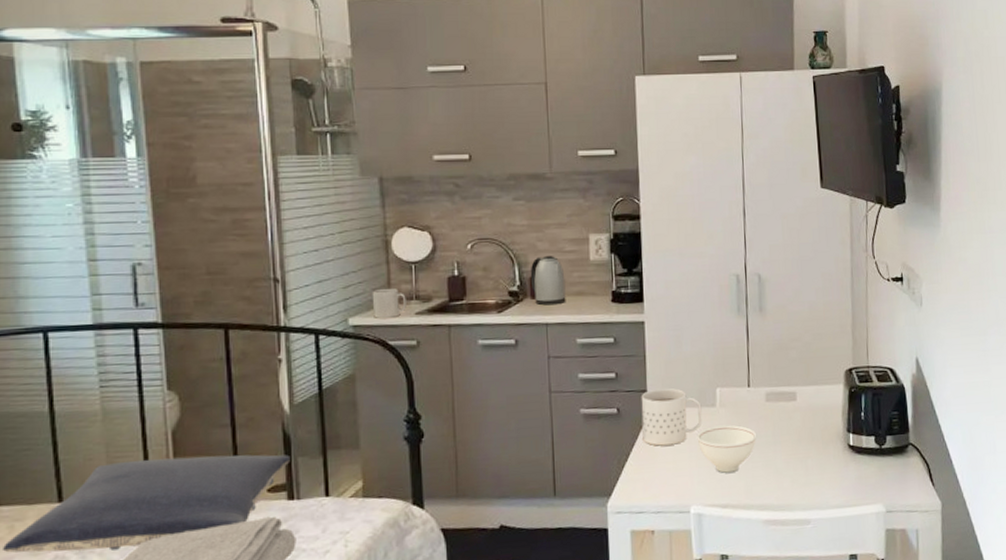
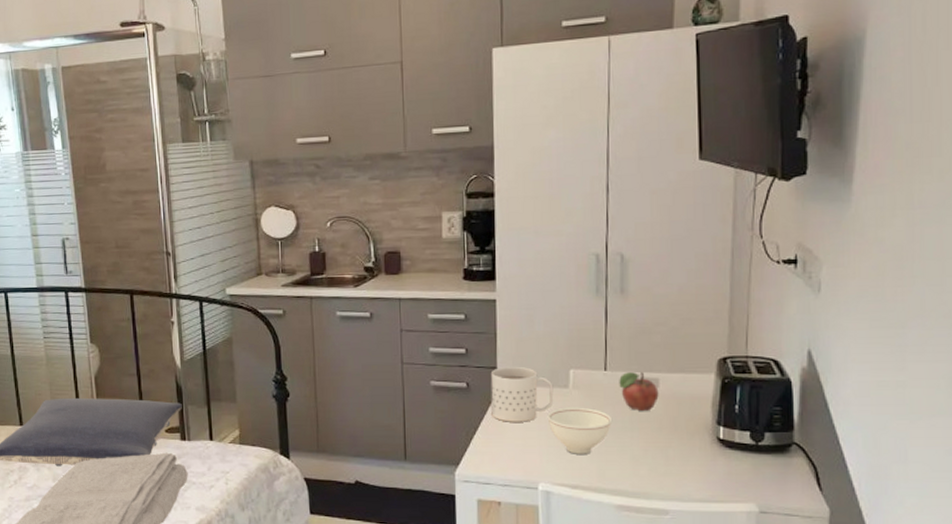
mug: present [372,288,406,320] -> none [245,262,274,290]
kettle: present [530,256,566,306] -> none [384,233,418,281]
fruit: none [761,387,797,424] -> present [619,372,659,411]

